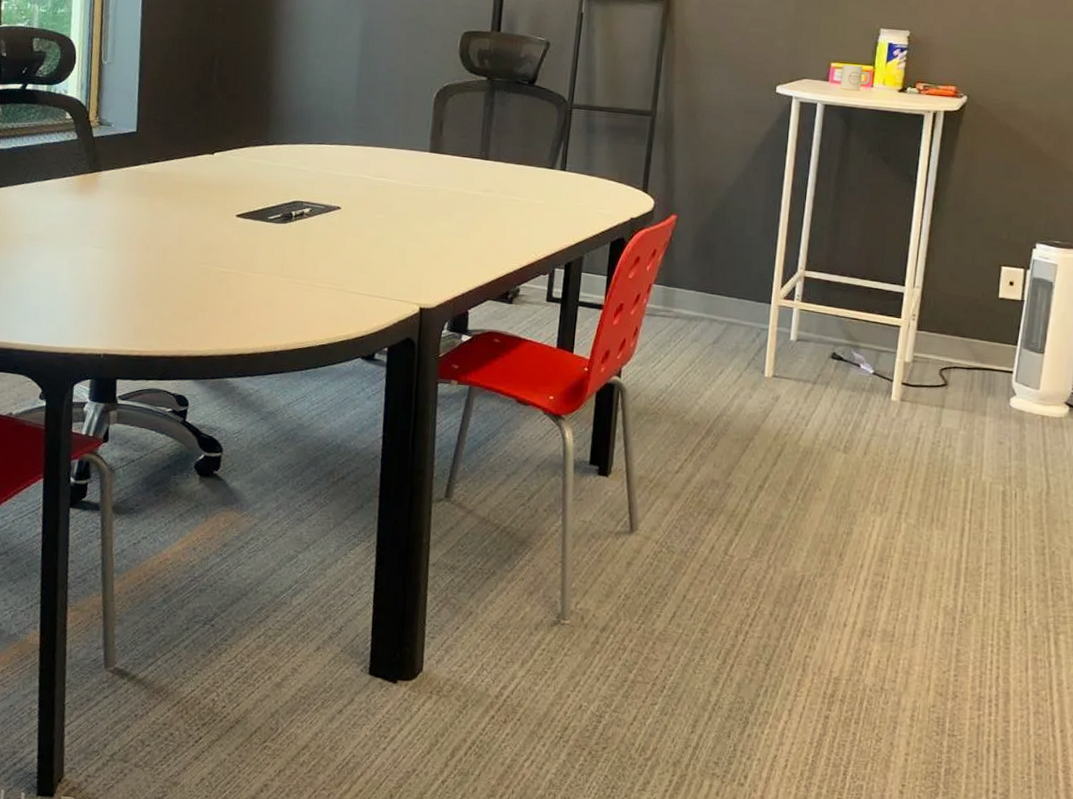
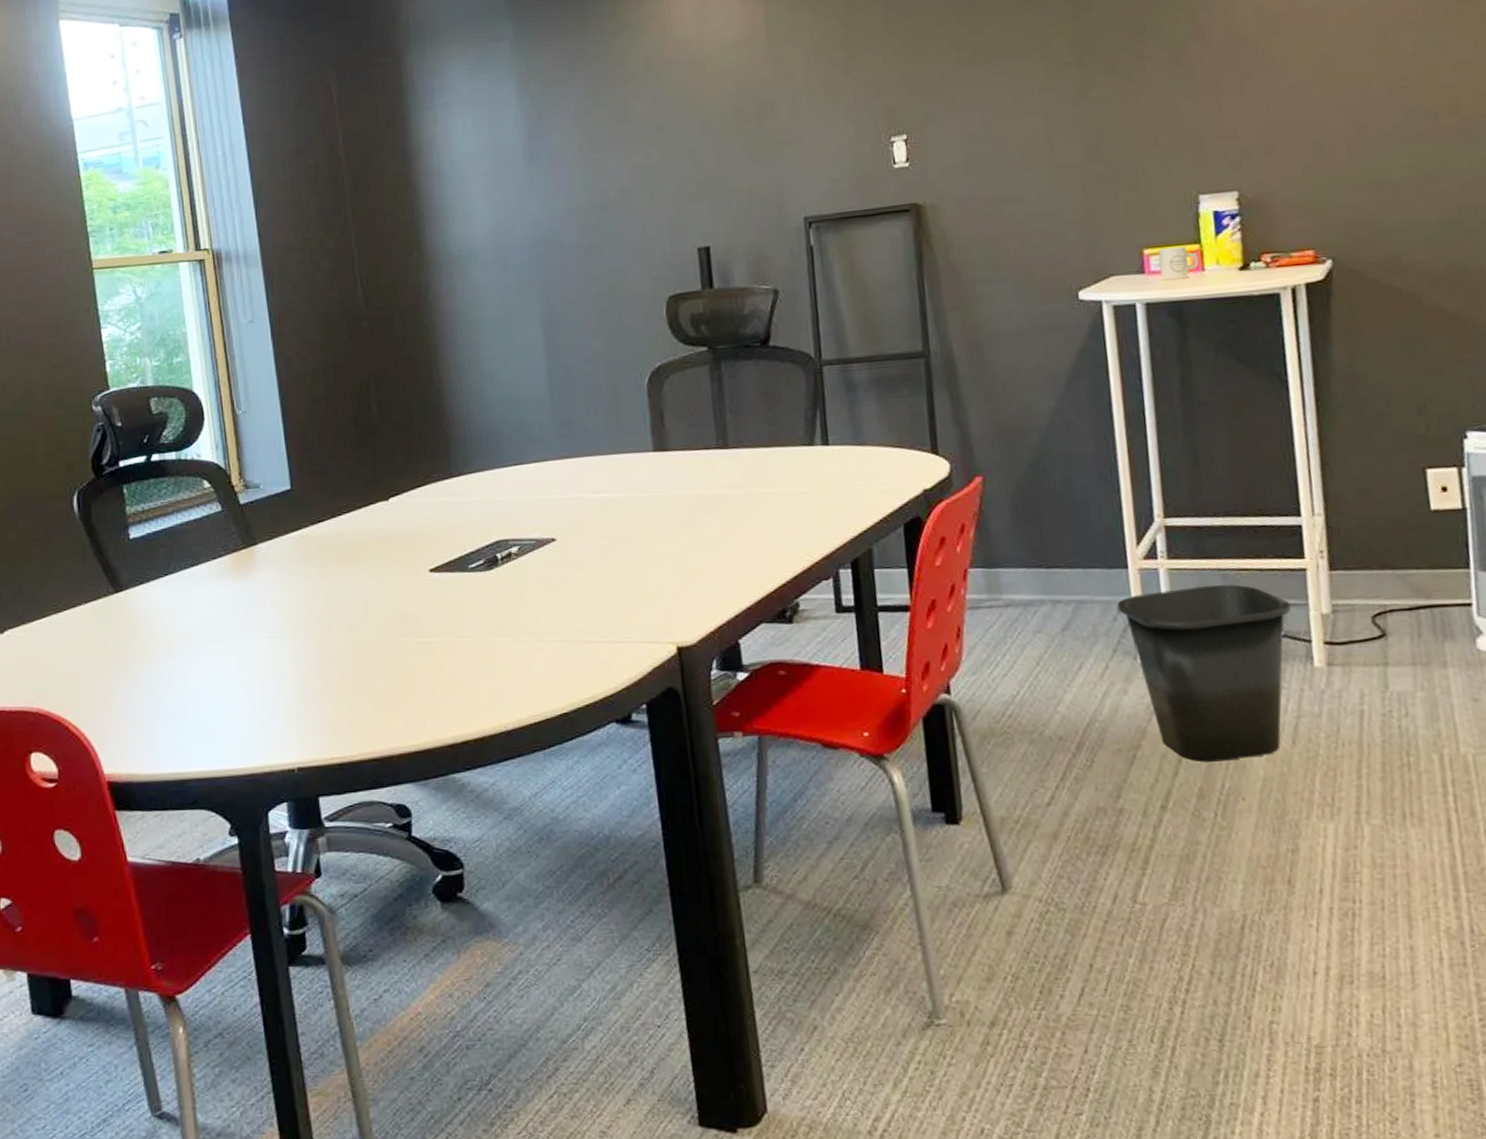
waste bin: none [757,325,884,460] -> present [1117,584,1291,762]

